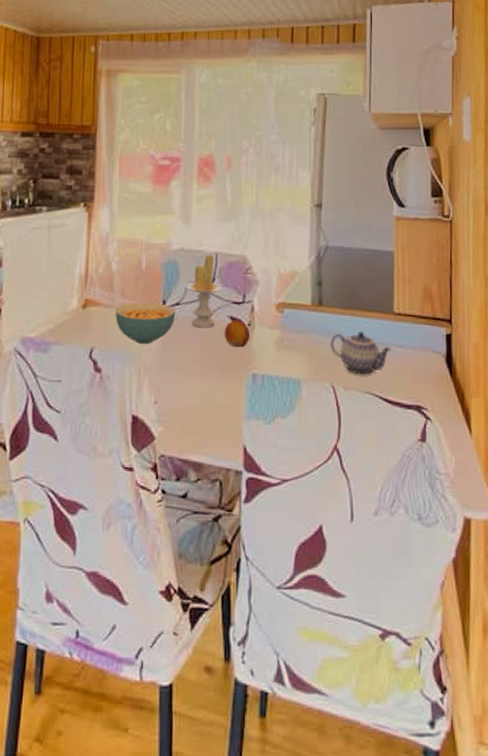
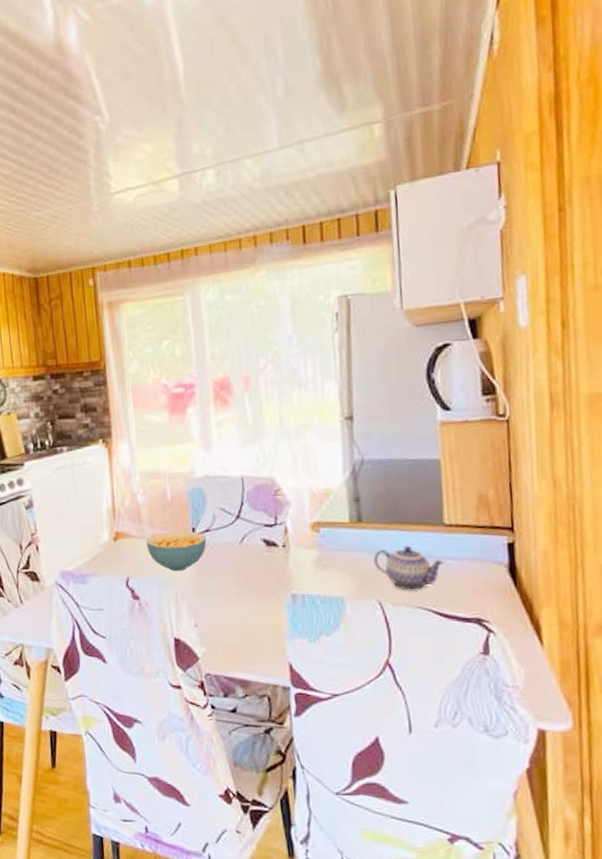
candle: present [186,254,222,328] -> none [214,478,252,553]
fruit: present [224,320,251,348] -> none [258,542,286,569]

